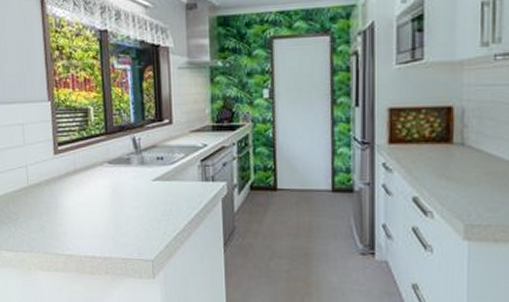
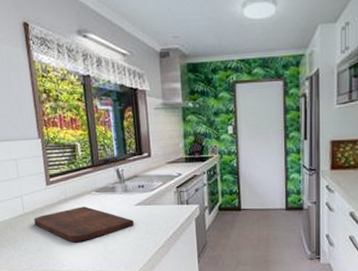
cutting board: none [38,180,151,222] -> present [34,206,135,243]

